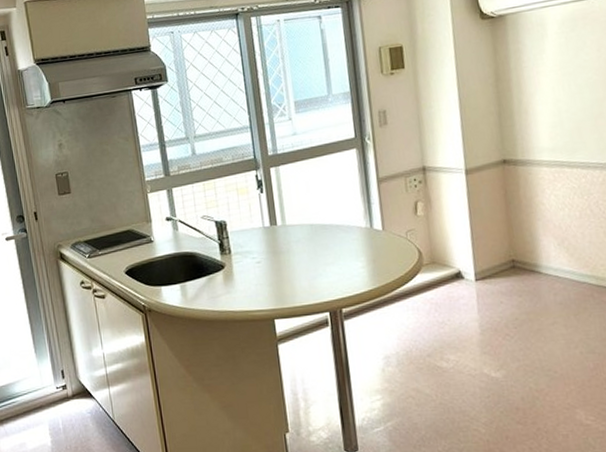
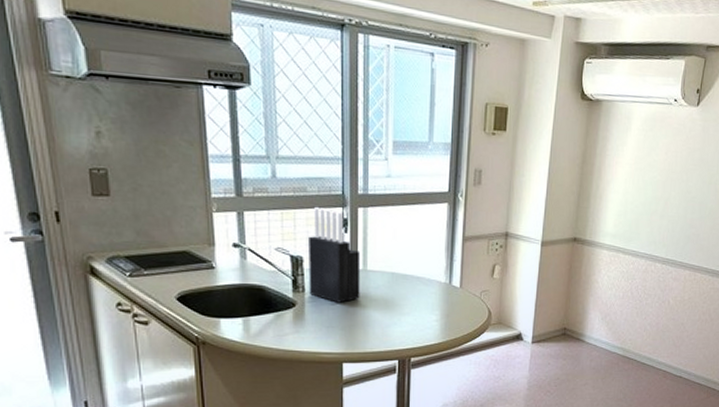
knife block: none [229,173,283,260] -> present [309,206,361,303]

